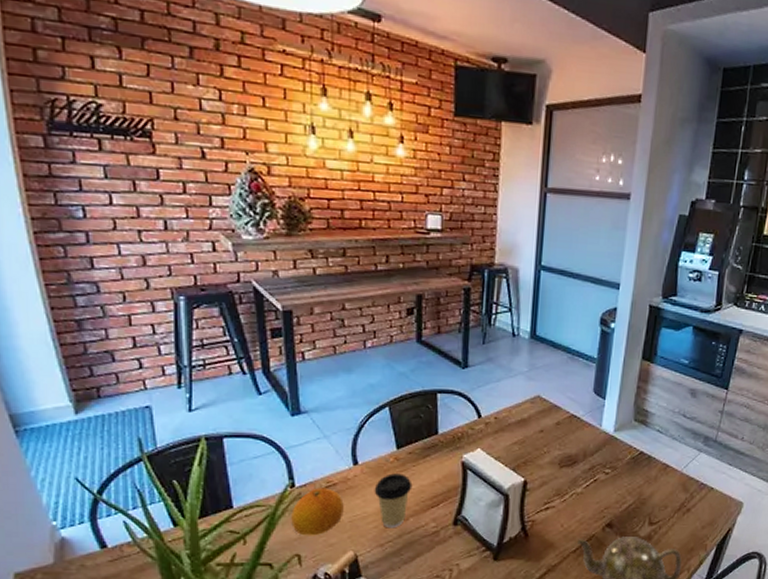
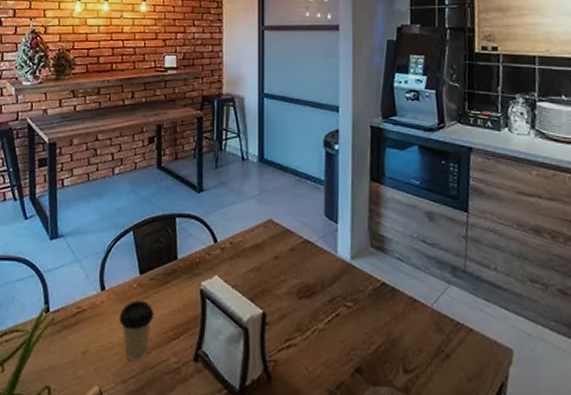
fruit: present [291,488,344,536] -> none [44,313,91,367]

